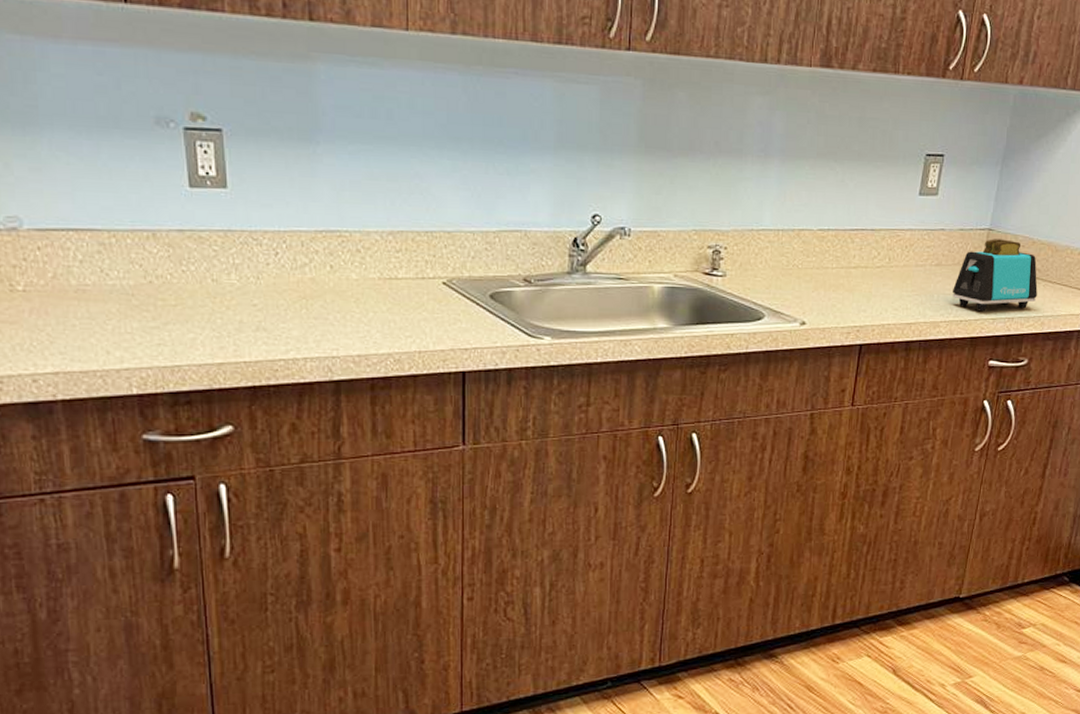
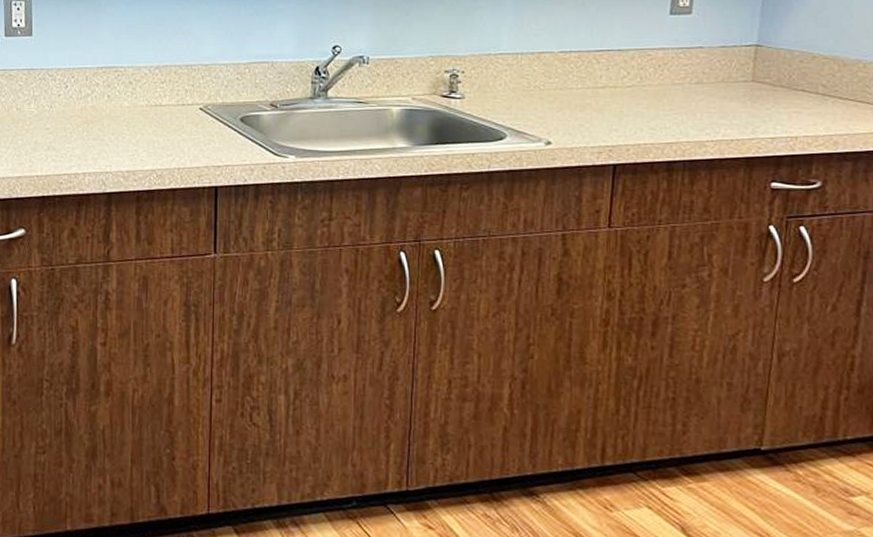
toaster: present [952,239,1038,311] -> none [719,55,825,129]

